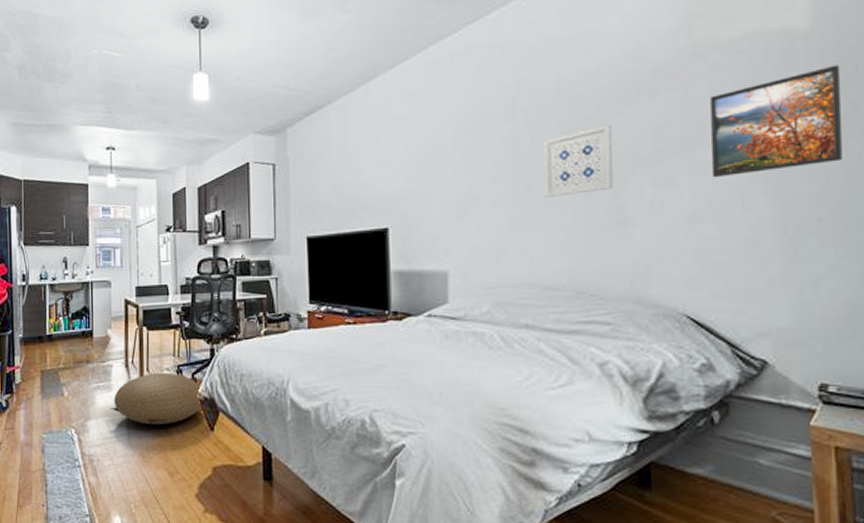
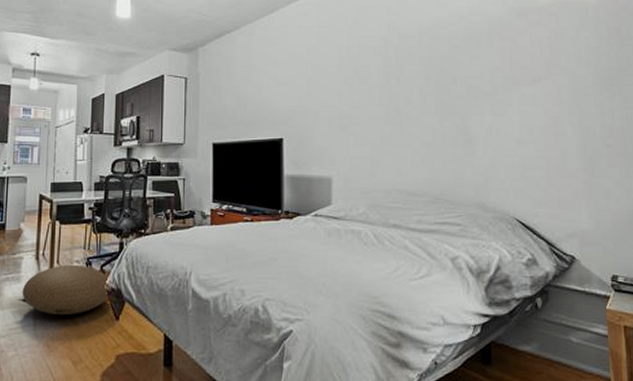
wall art: present [544,125,613,197] -> none [409,63,461,119]
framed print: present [710,65,843,178] -> none [531,30,622,110]

